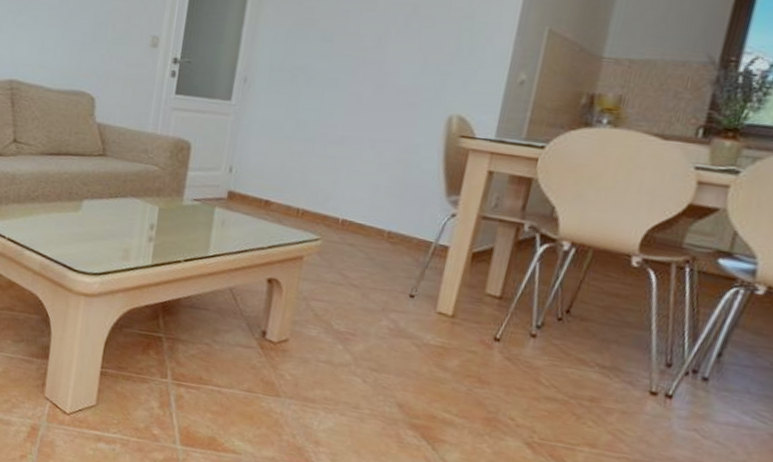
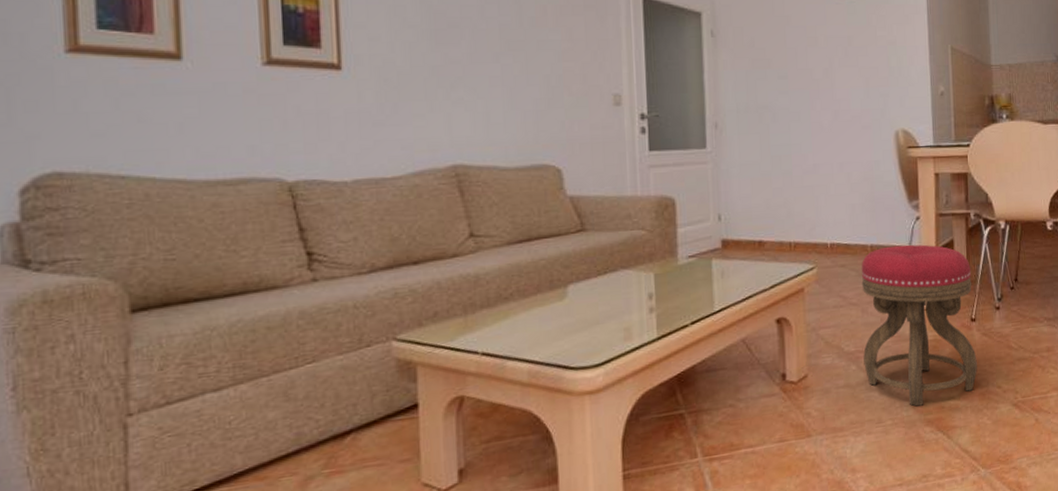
stool: none [352,236,509,412] -> present [861,244,977,407]

